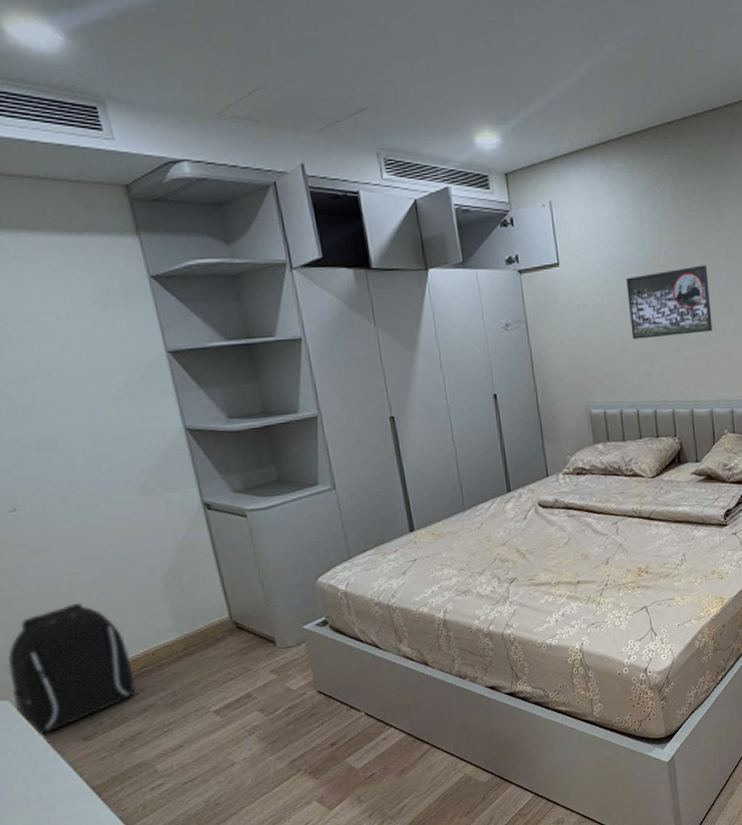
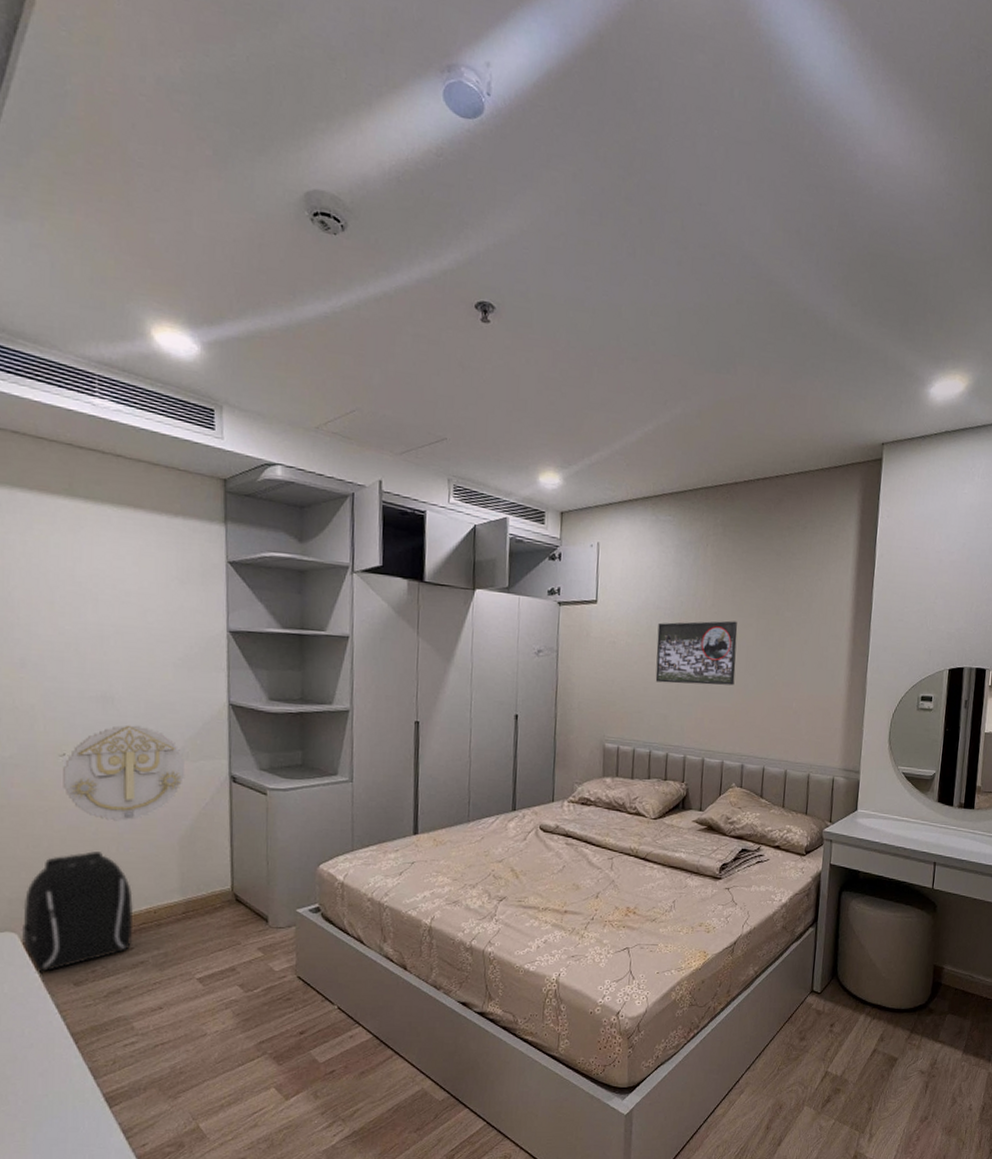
wall decoration: none [17,466,155,570] -> present [63,725,186,821]

